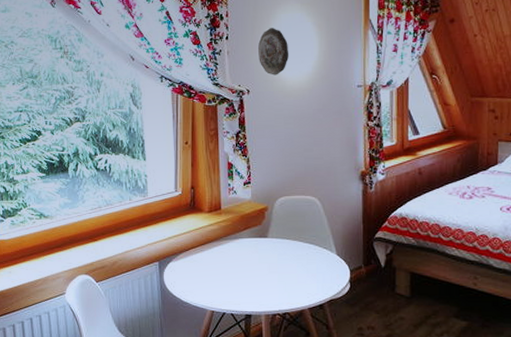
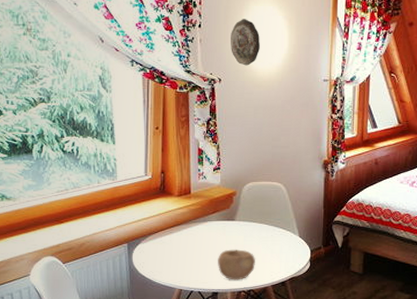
bowl: none [250,268,290,302] -> present [218,249,255,280]

